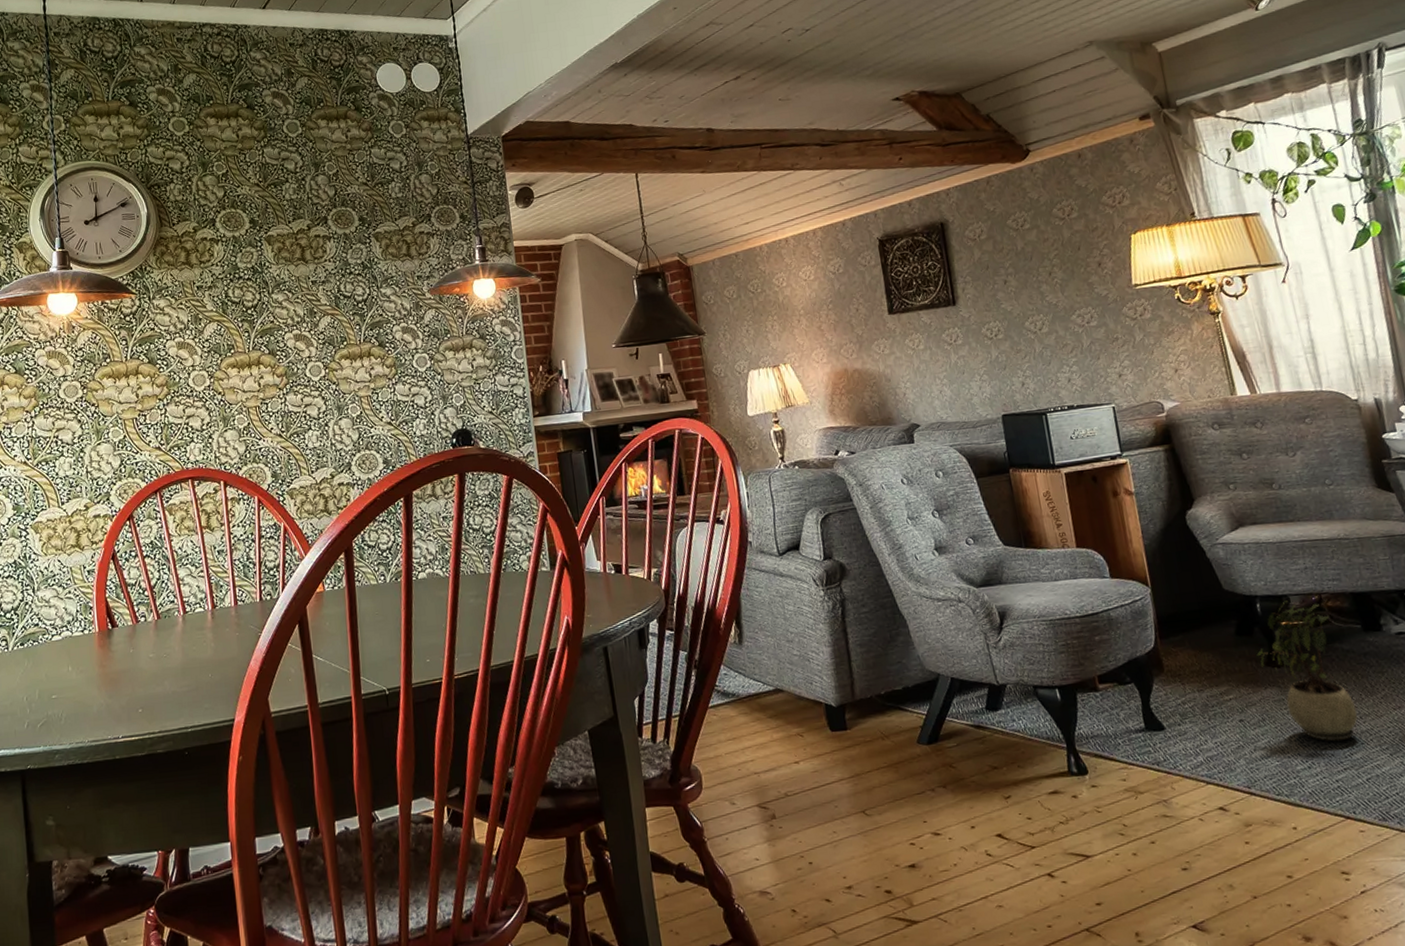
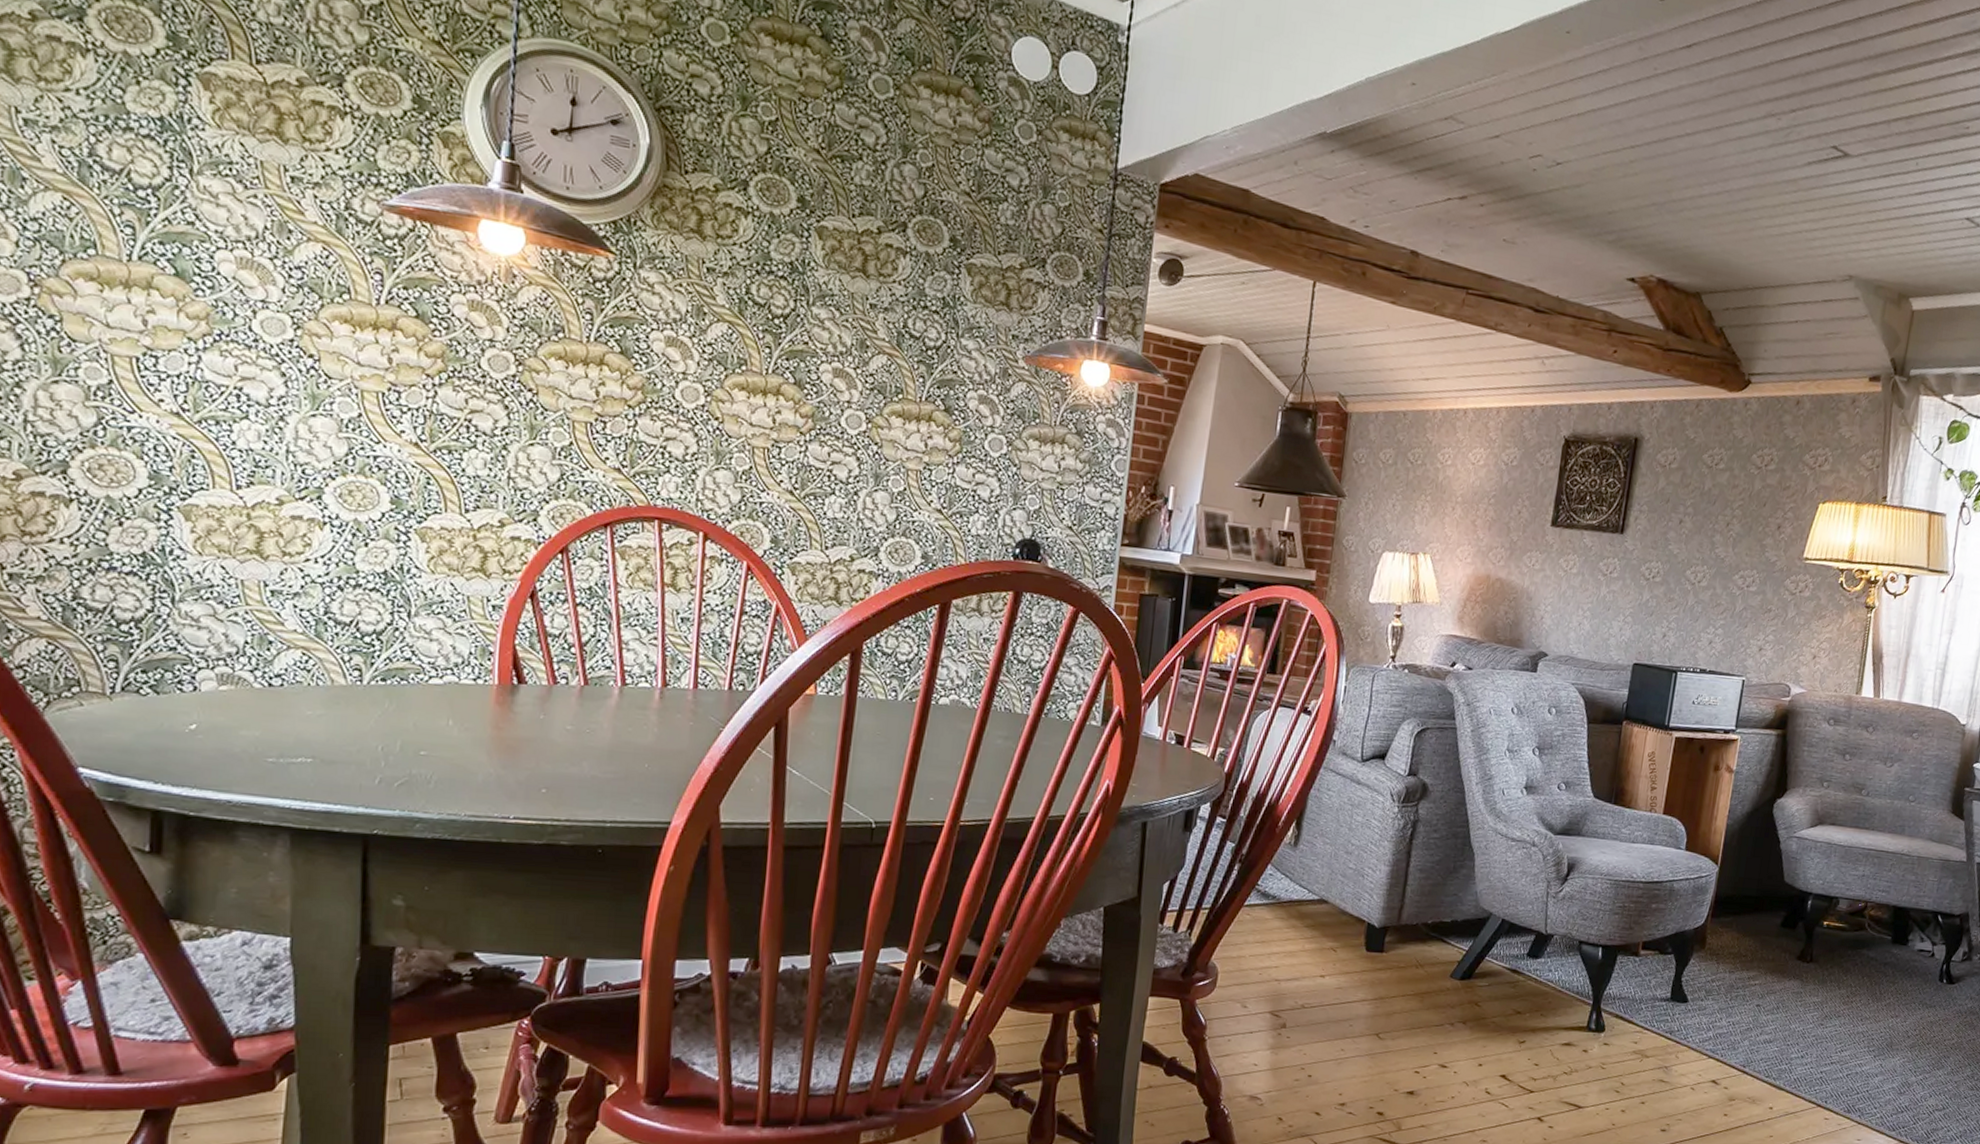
potted plant: present [1257,600,1358,742] -> none [1792,902,1867,1038]

